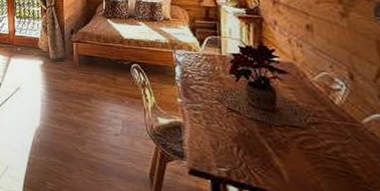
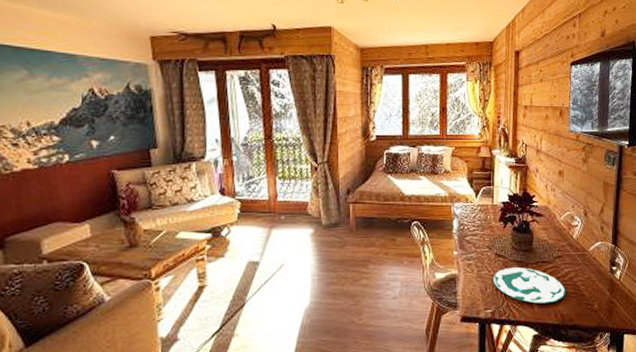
plate: none [225,125,330,178] -> present [493,267,566,304]

